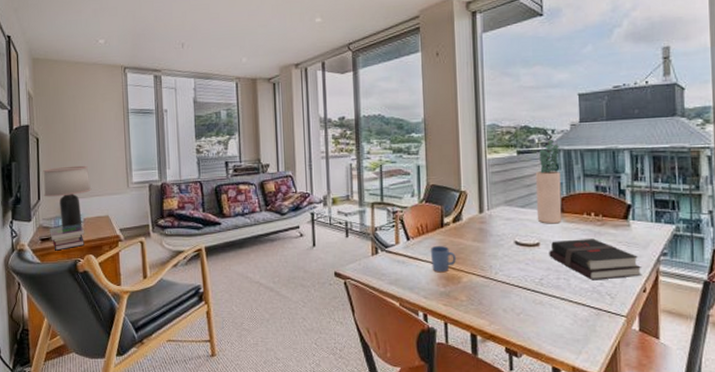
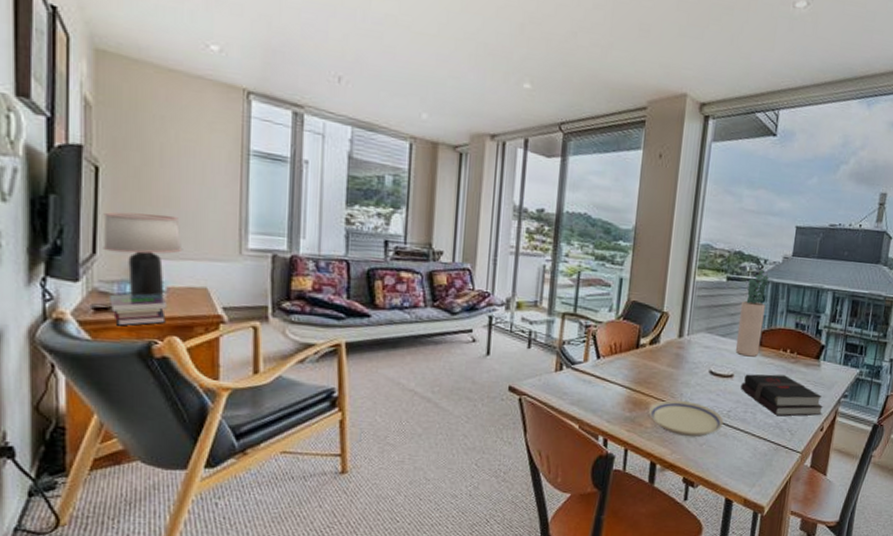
mug: present [430,245,456,273] -> none [620,367,647,397]
plate: none [461,273,537,306] -> present [648,400,724,437]

